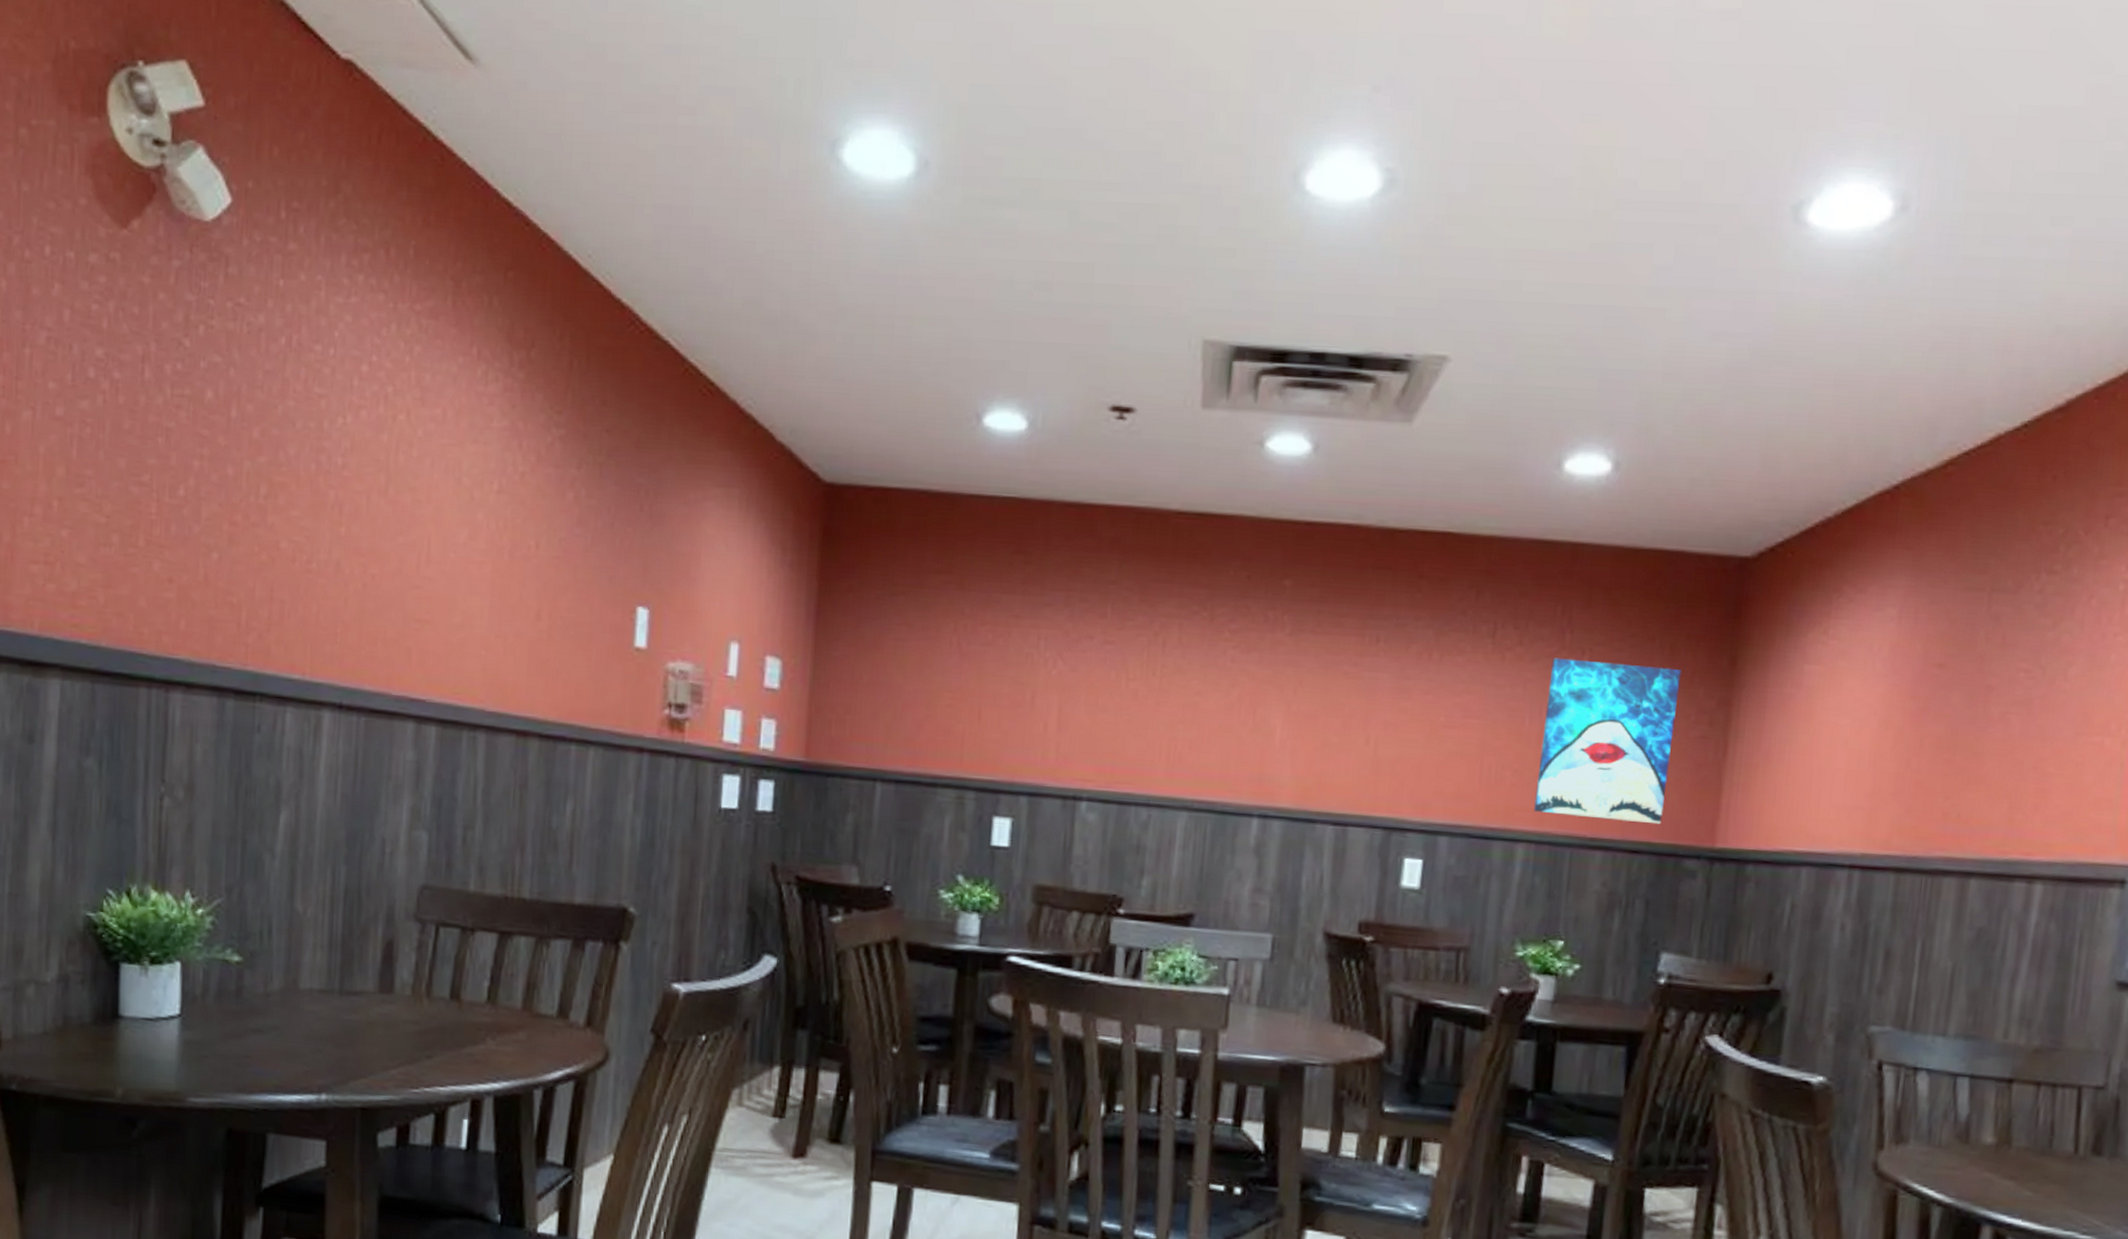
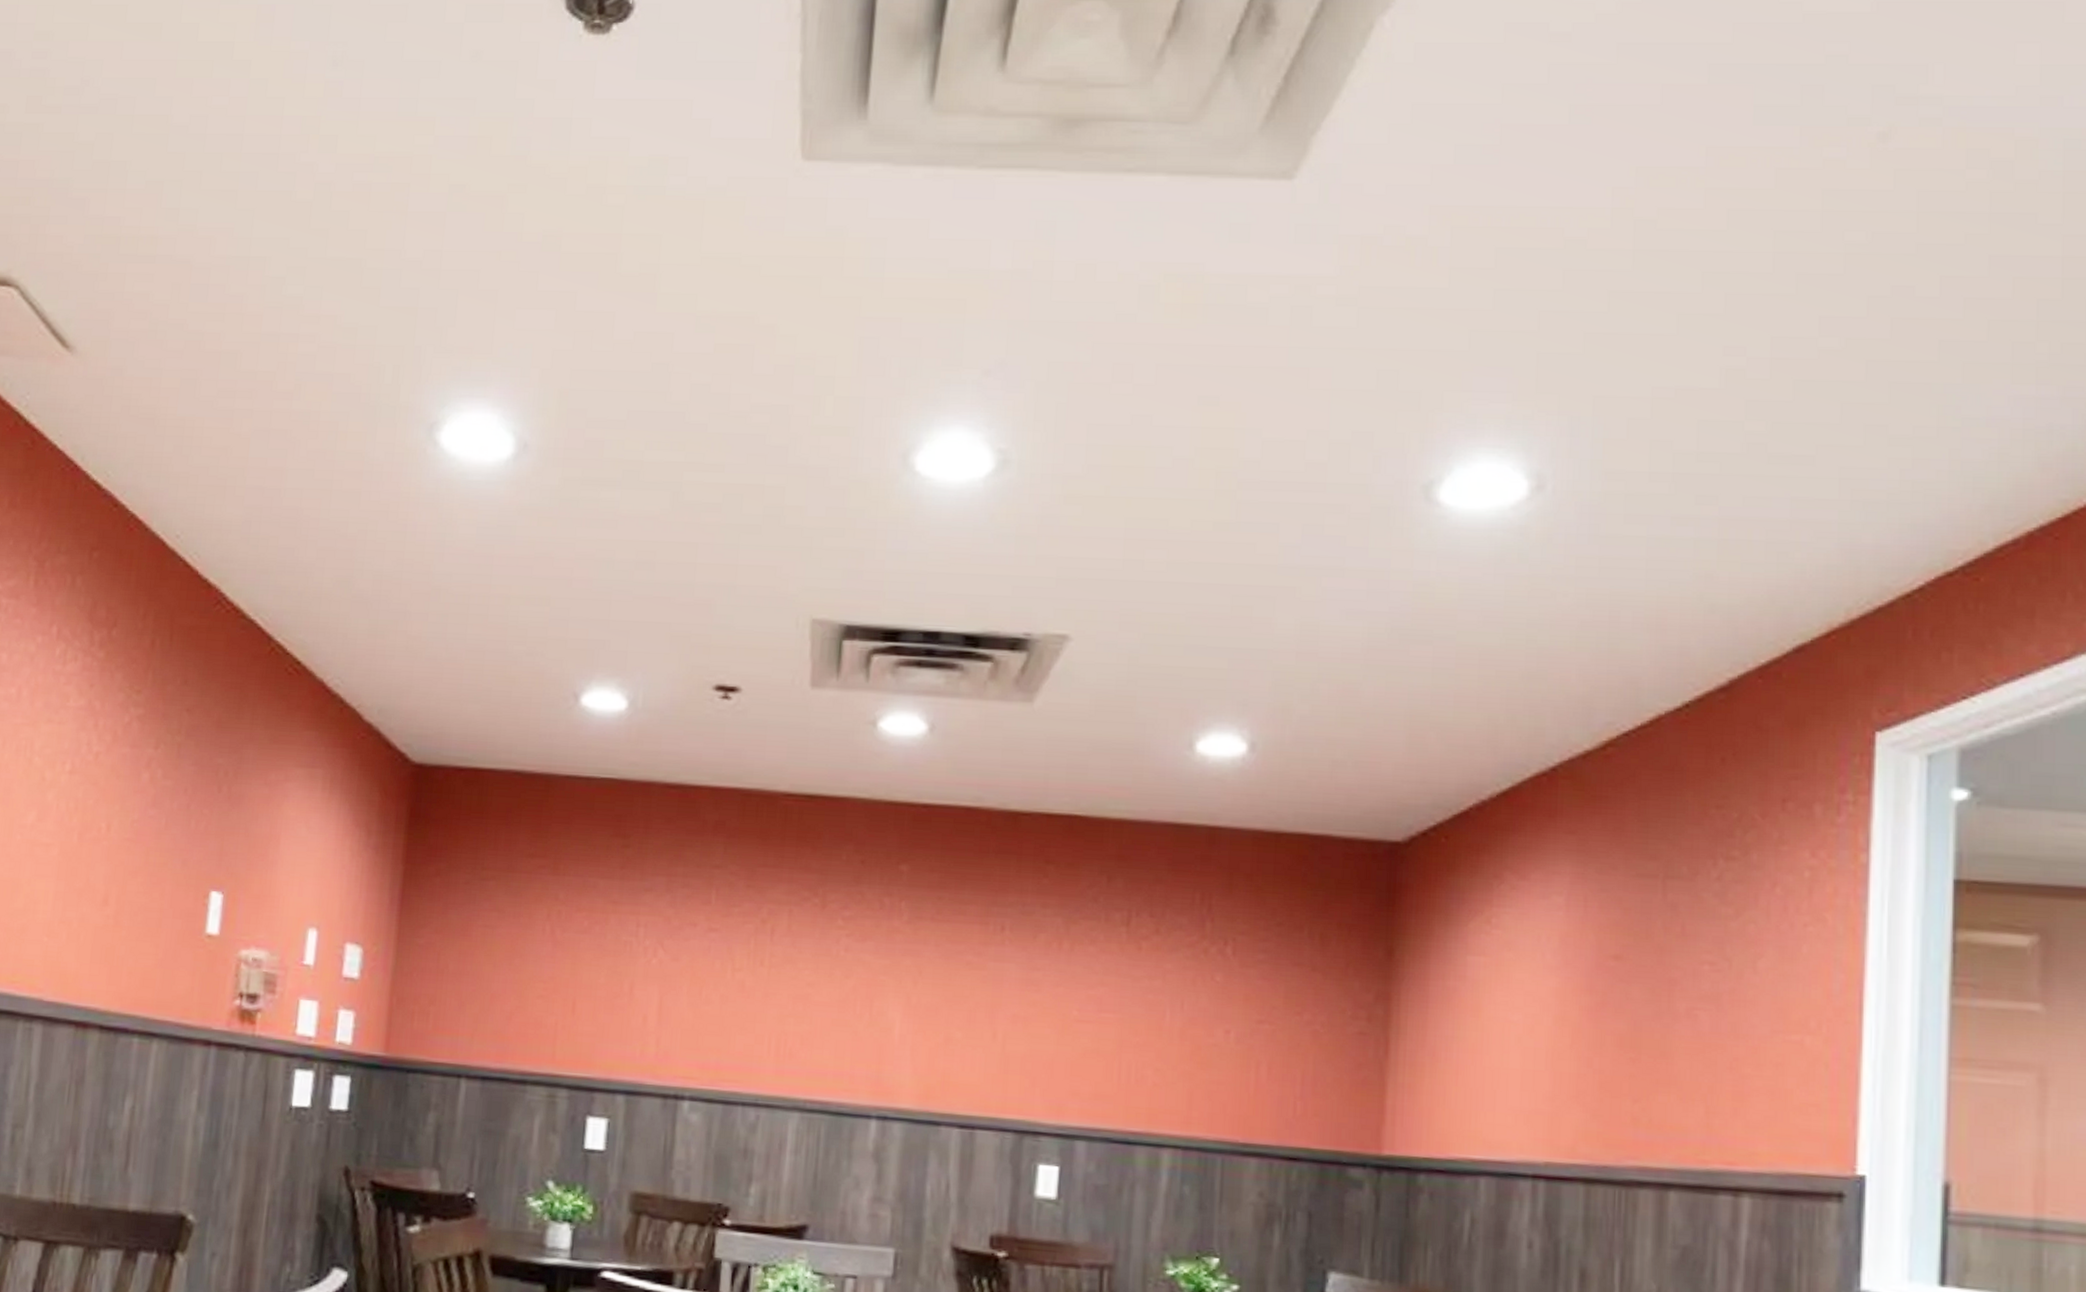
wall art: present [1534,658,1681,825] -> none [1179,948,1334,1129]

